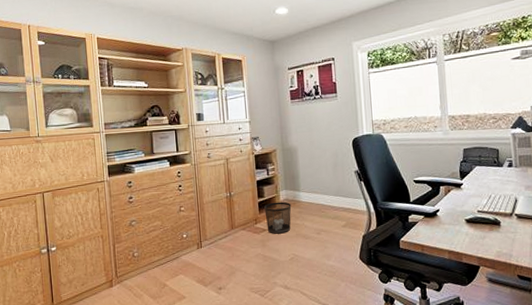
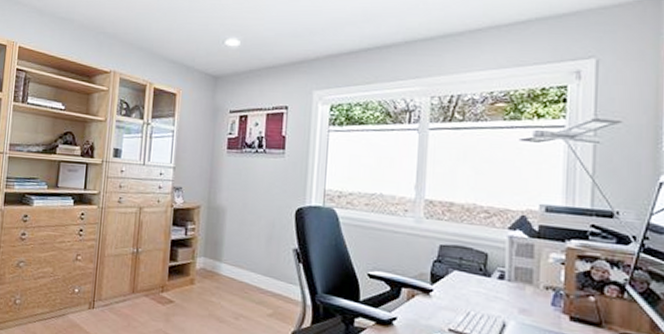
waste bin: present [264,201,292,234] -> none [174,269,209,311]

